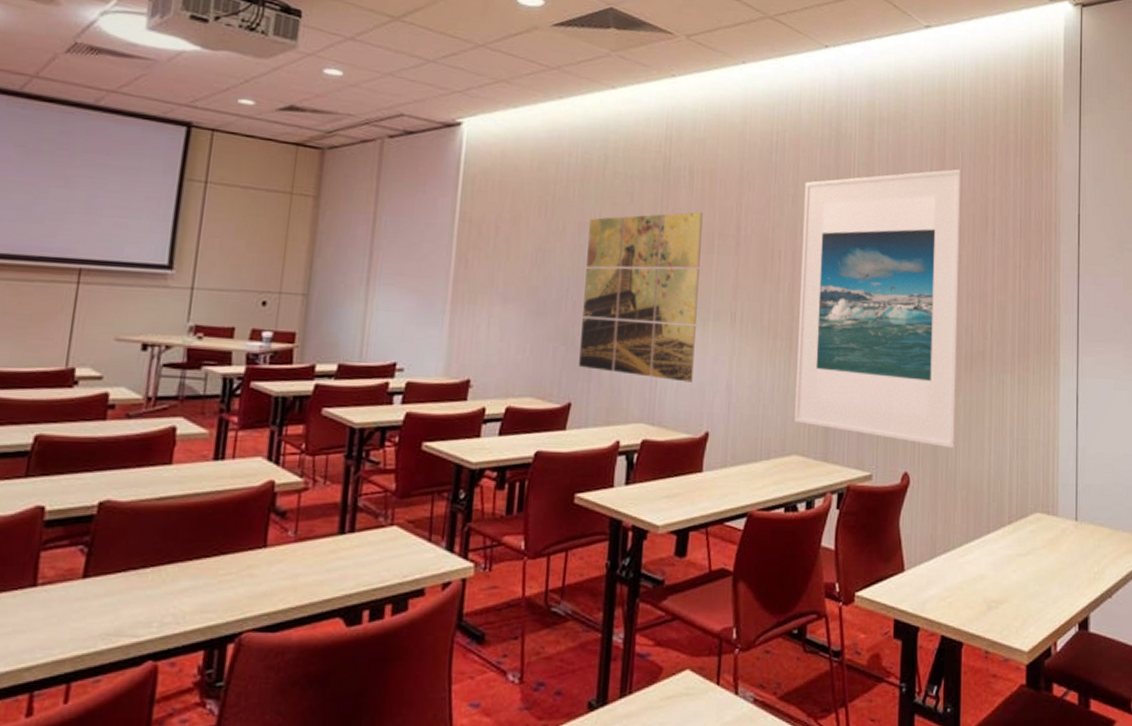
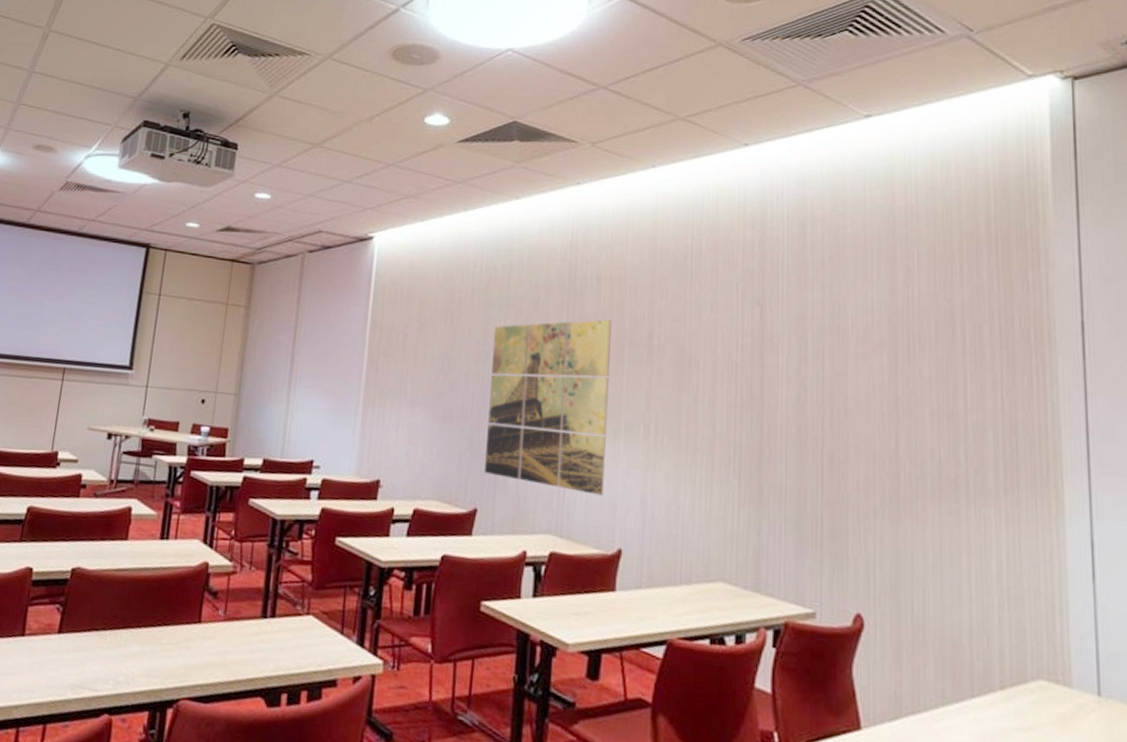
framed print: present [795,169,963,449] -> none [719,270,923,592]

